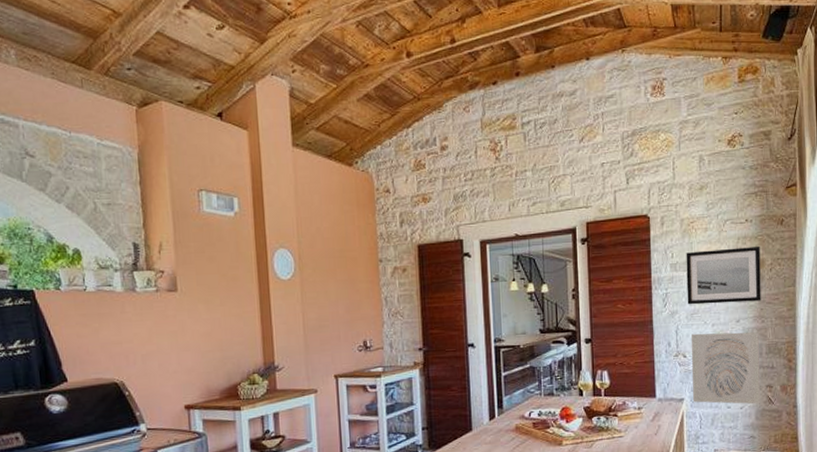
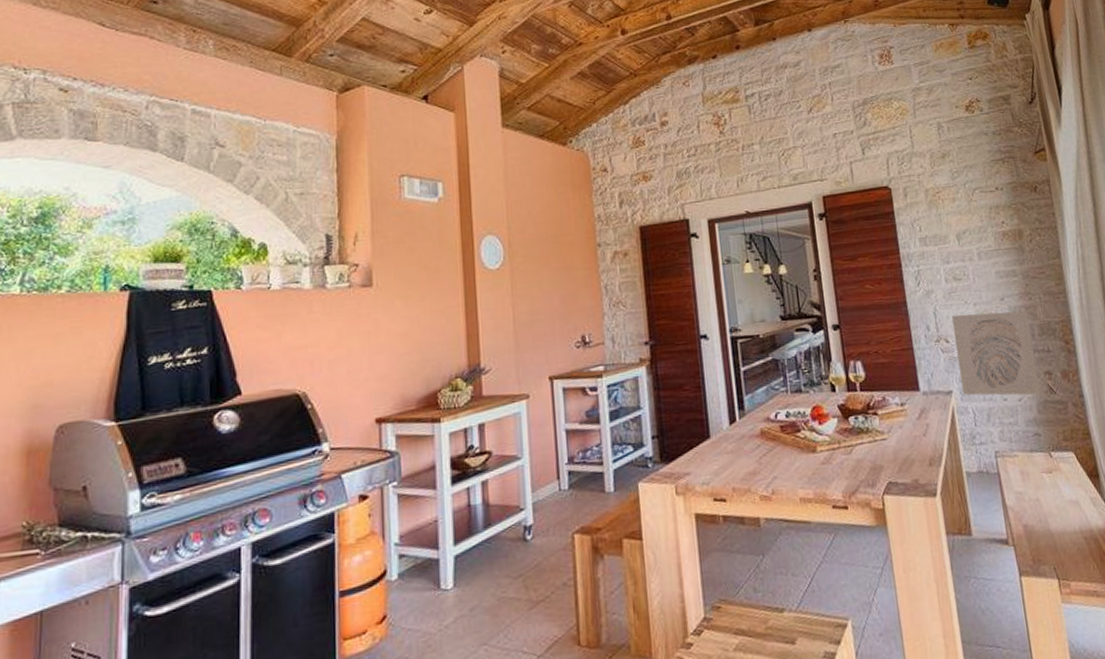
wall art: present [686,247,761,305] -> none [935,216,1025,283]

